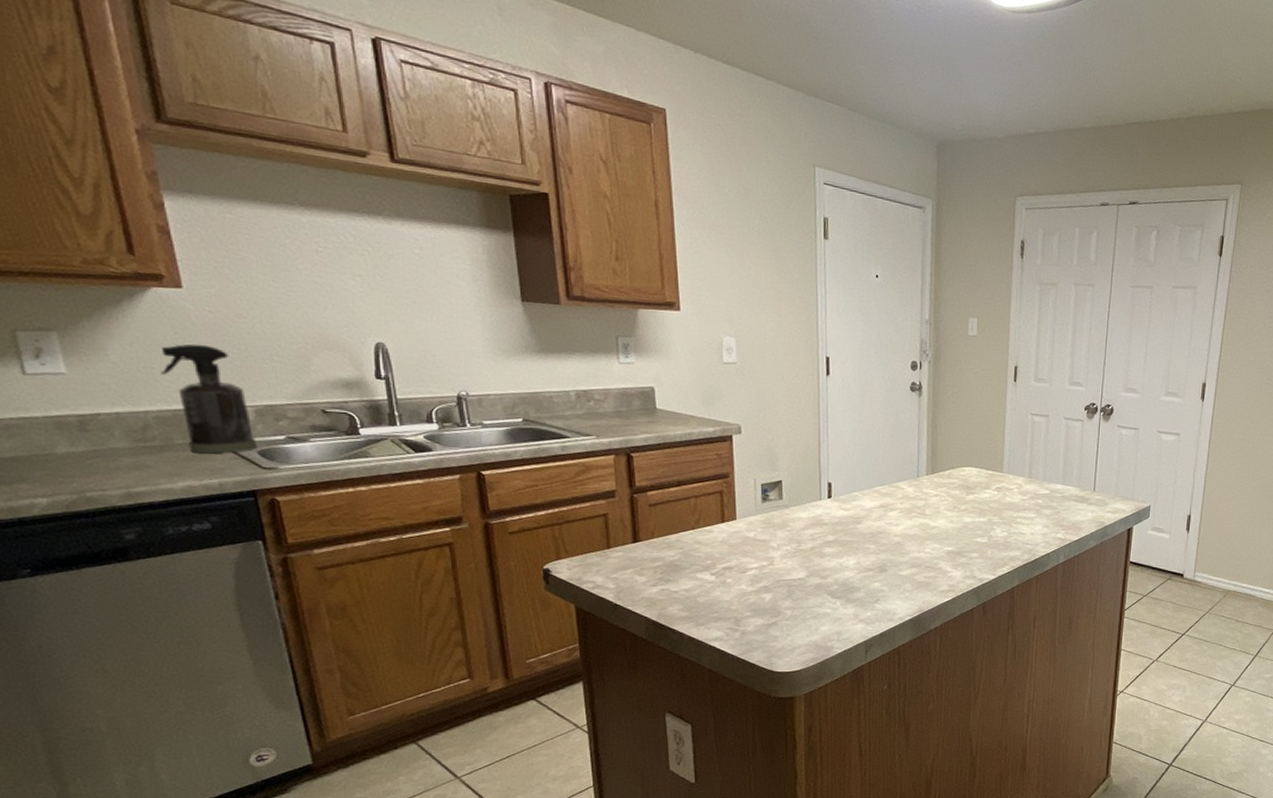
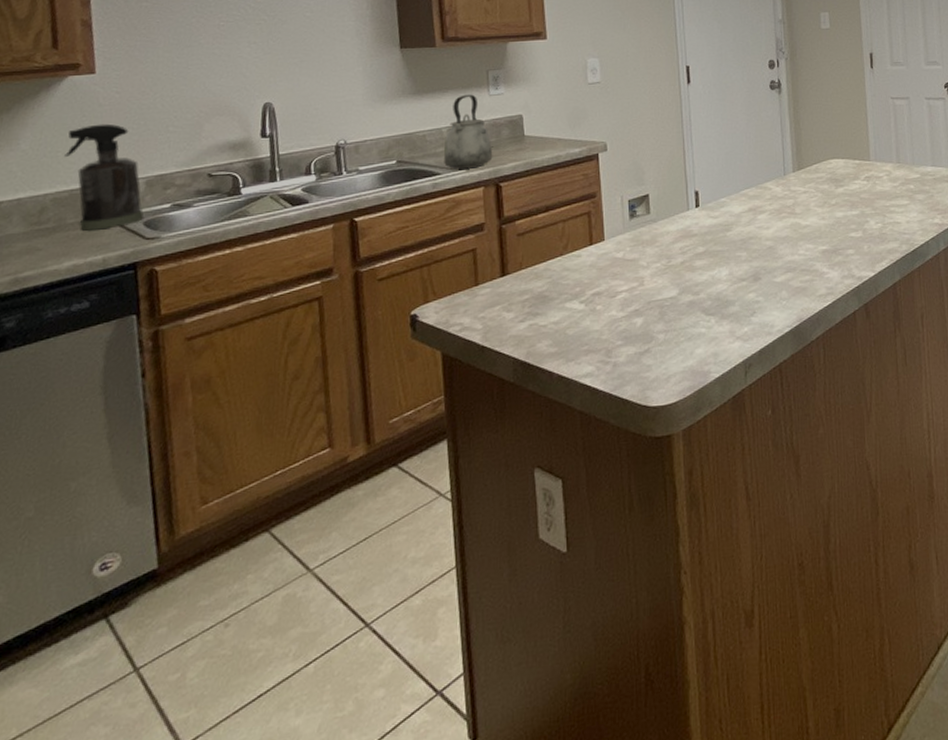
kettle: none [573,359,624,436] -> present [444,94,493,169]

